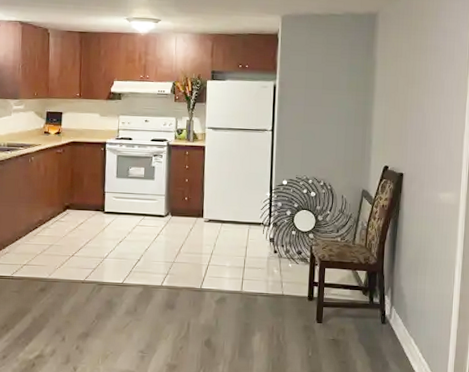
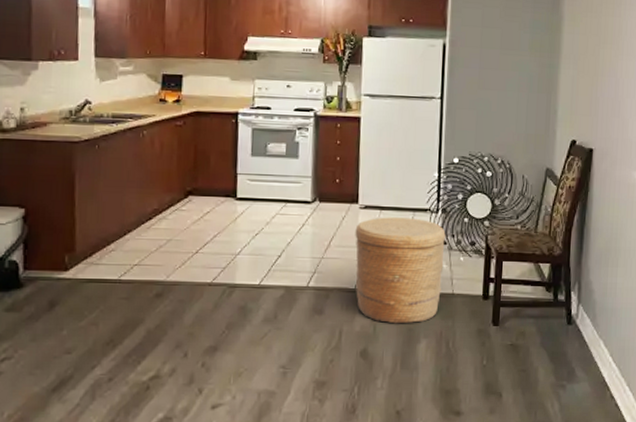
basket: none [200,229,276,319] -> present [355,217,446,324]

